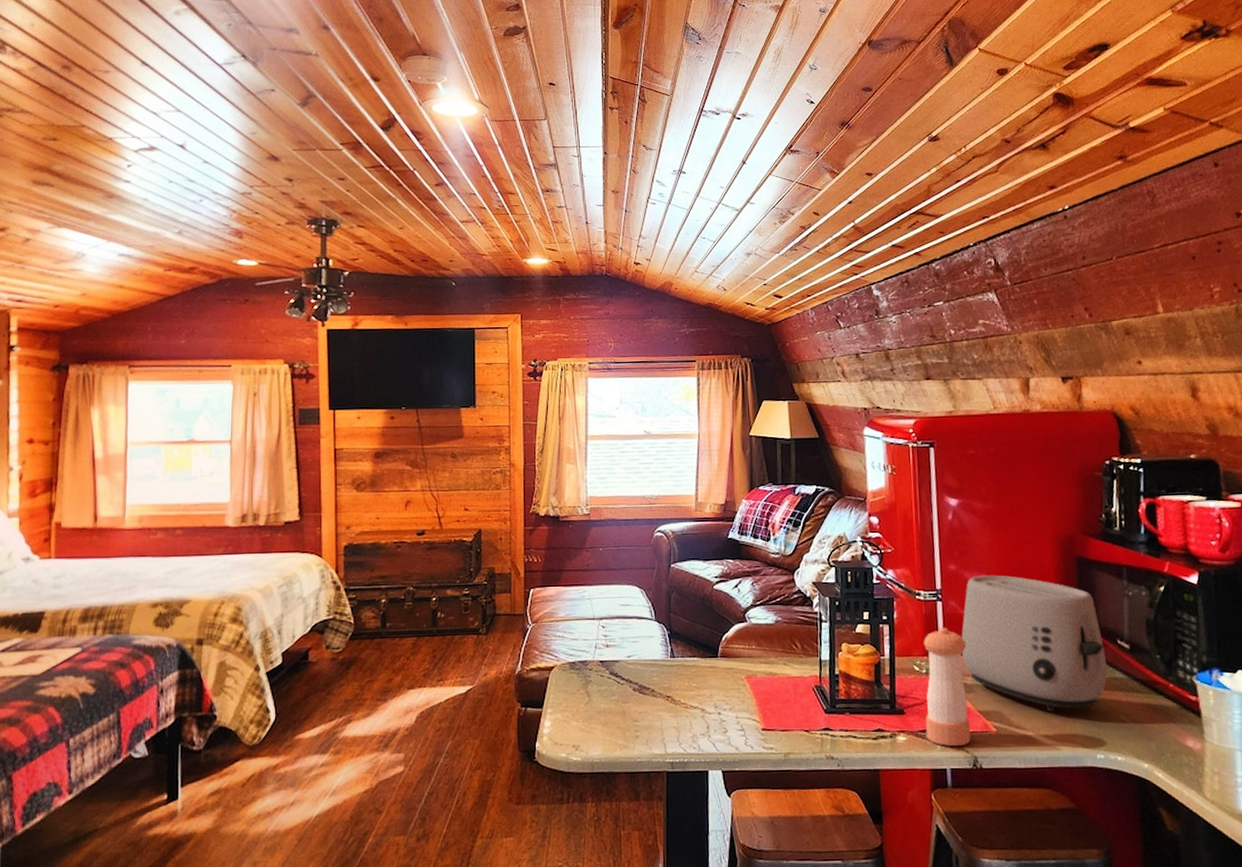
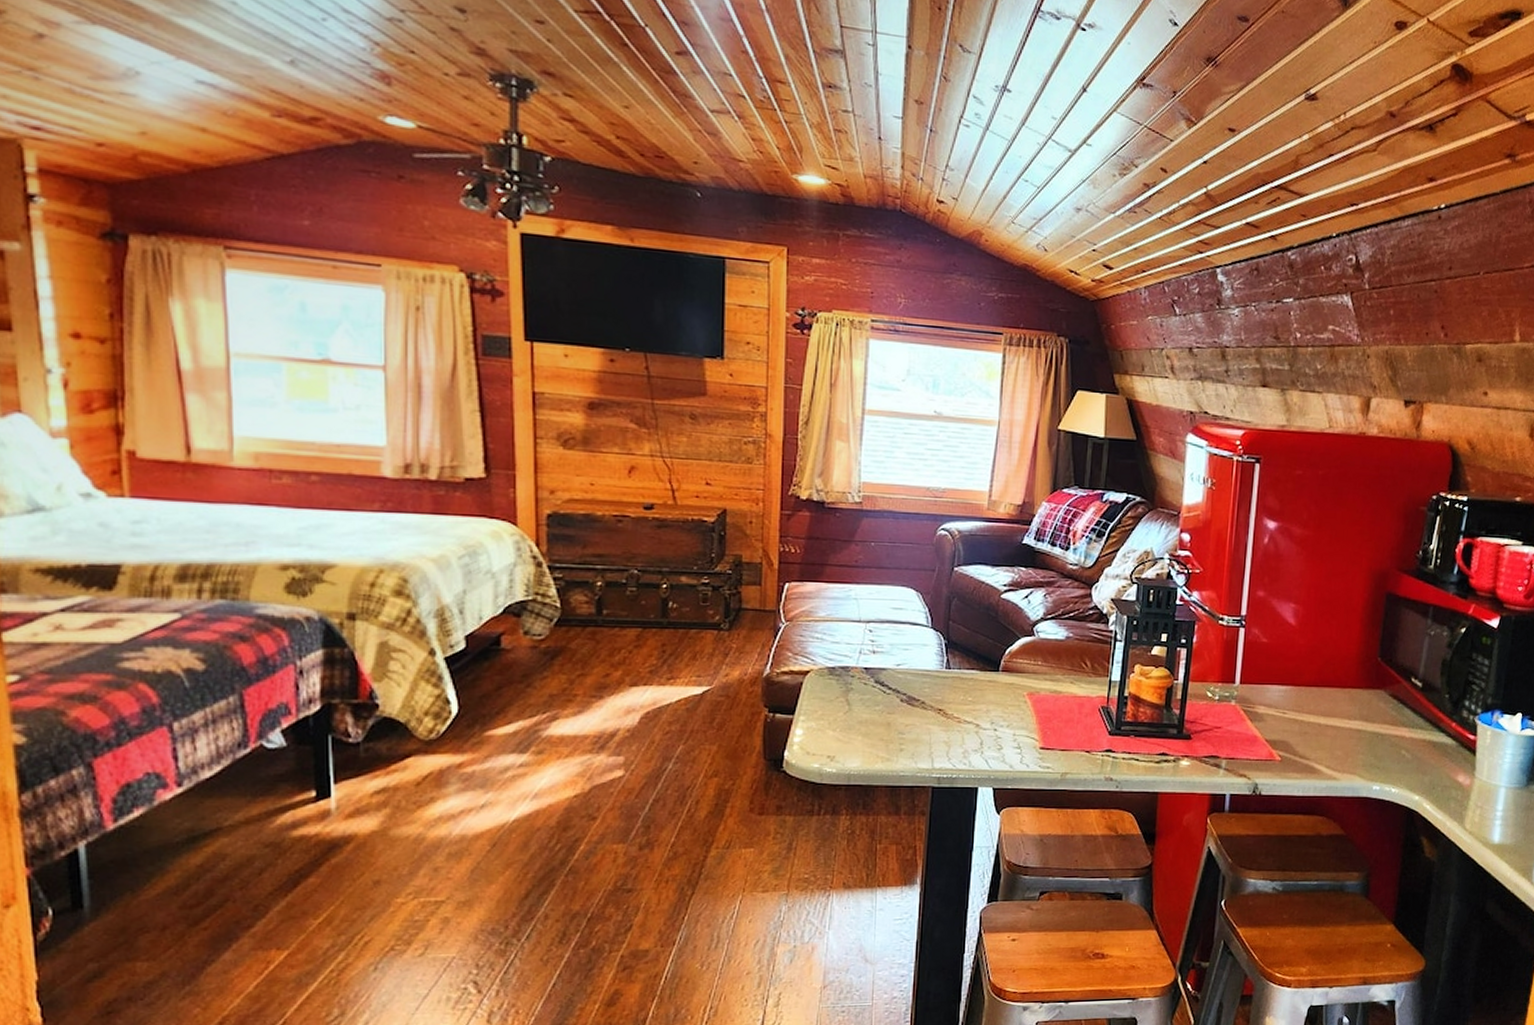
pepper shaker: present [924,627,971,746] -> none [1210,654,1264,772]
toaster: present [961,575,1107,711] -> none [1257,604,1398,743]

